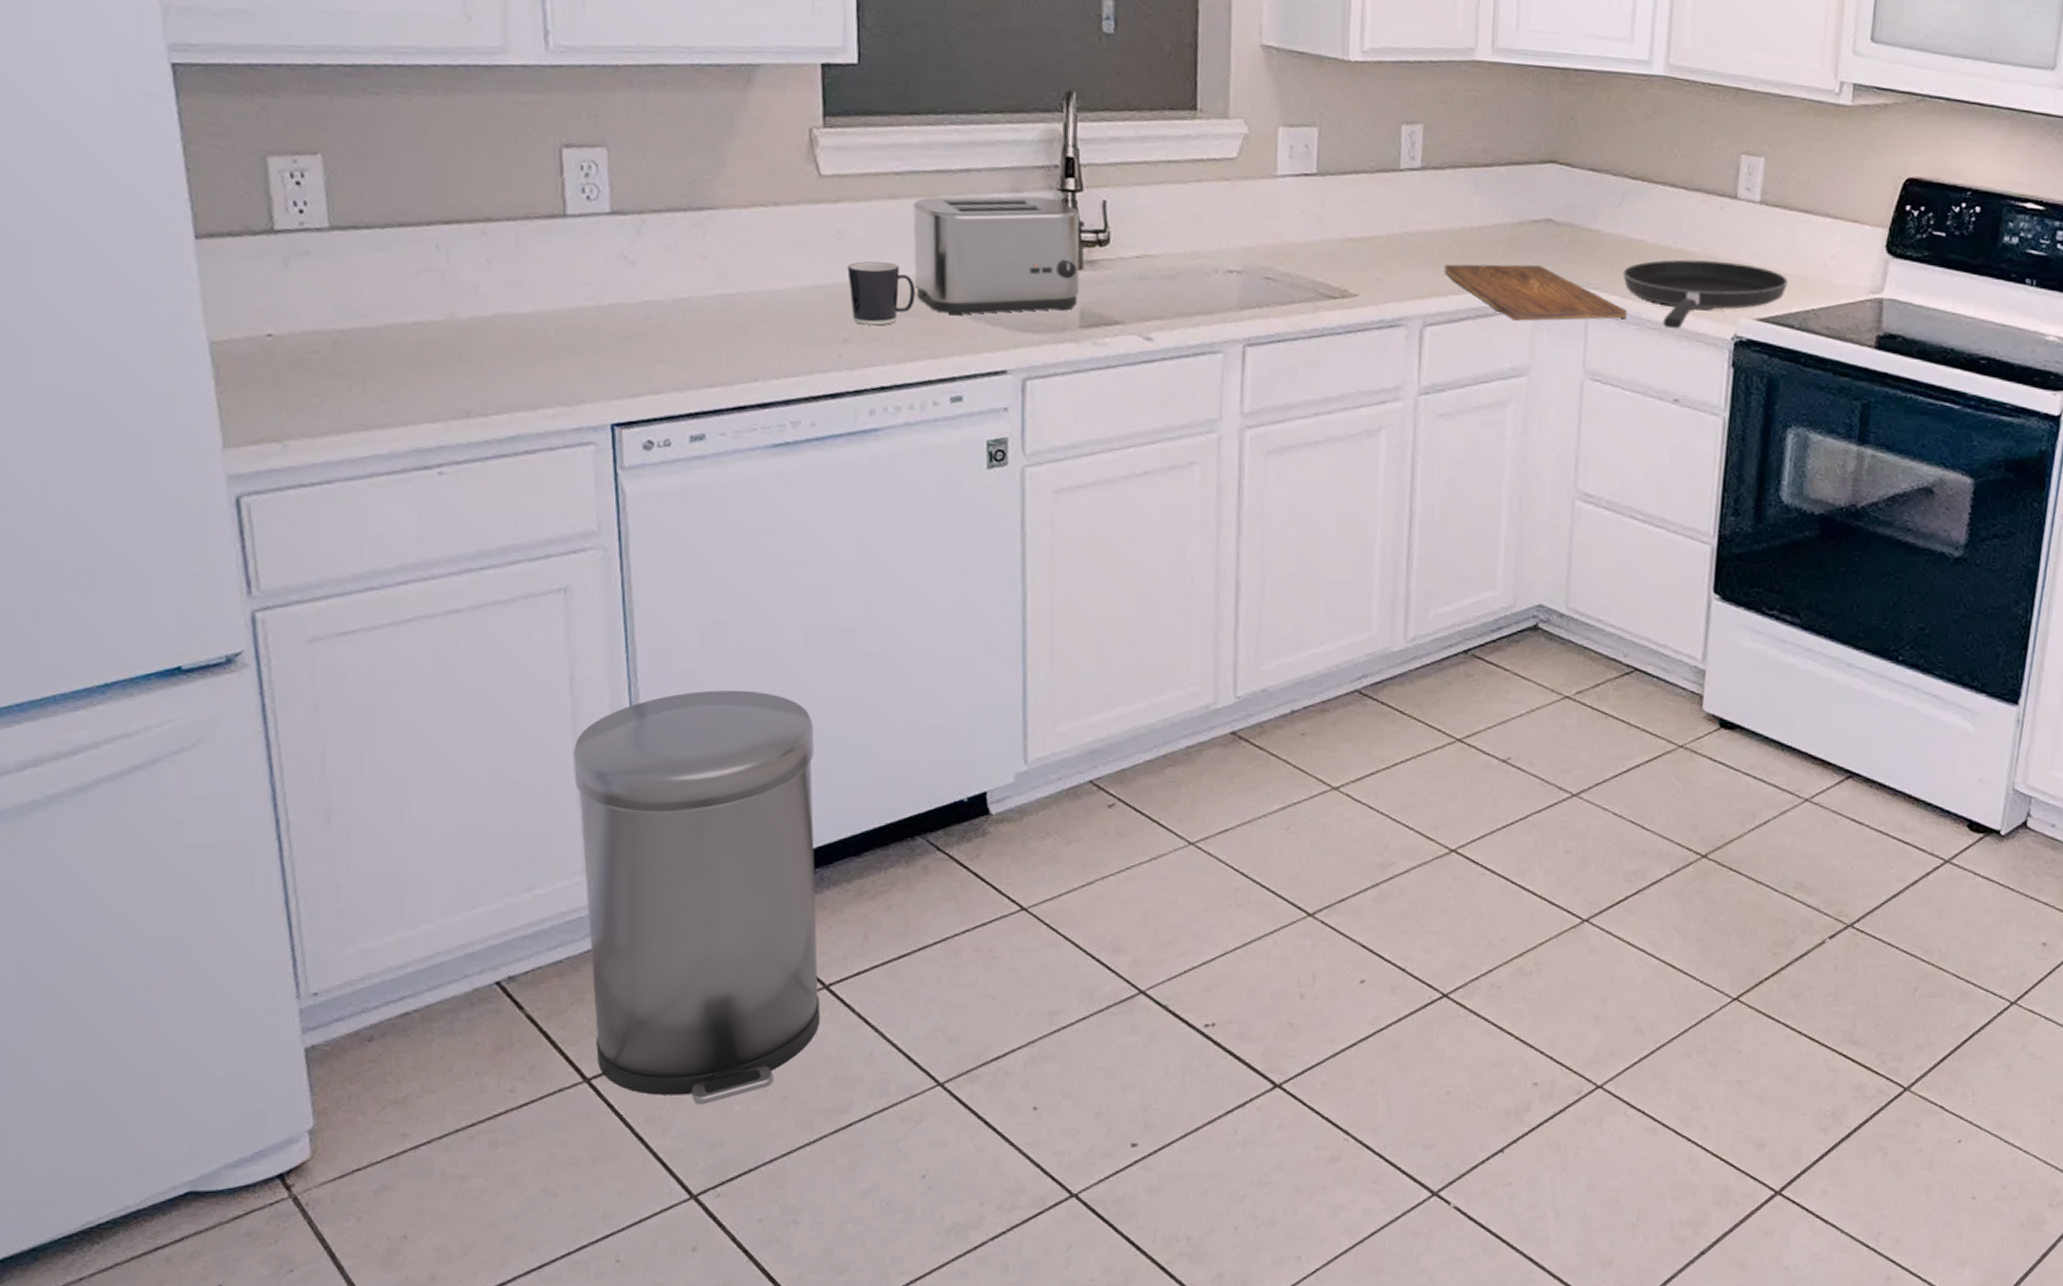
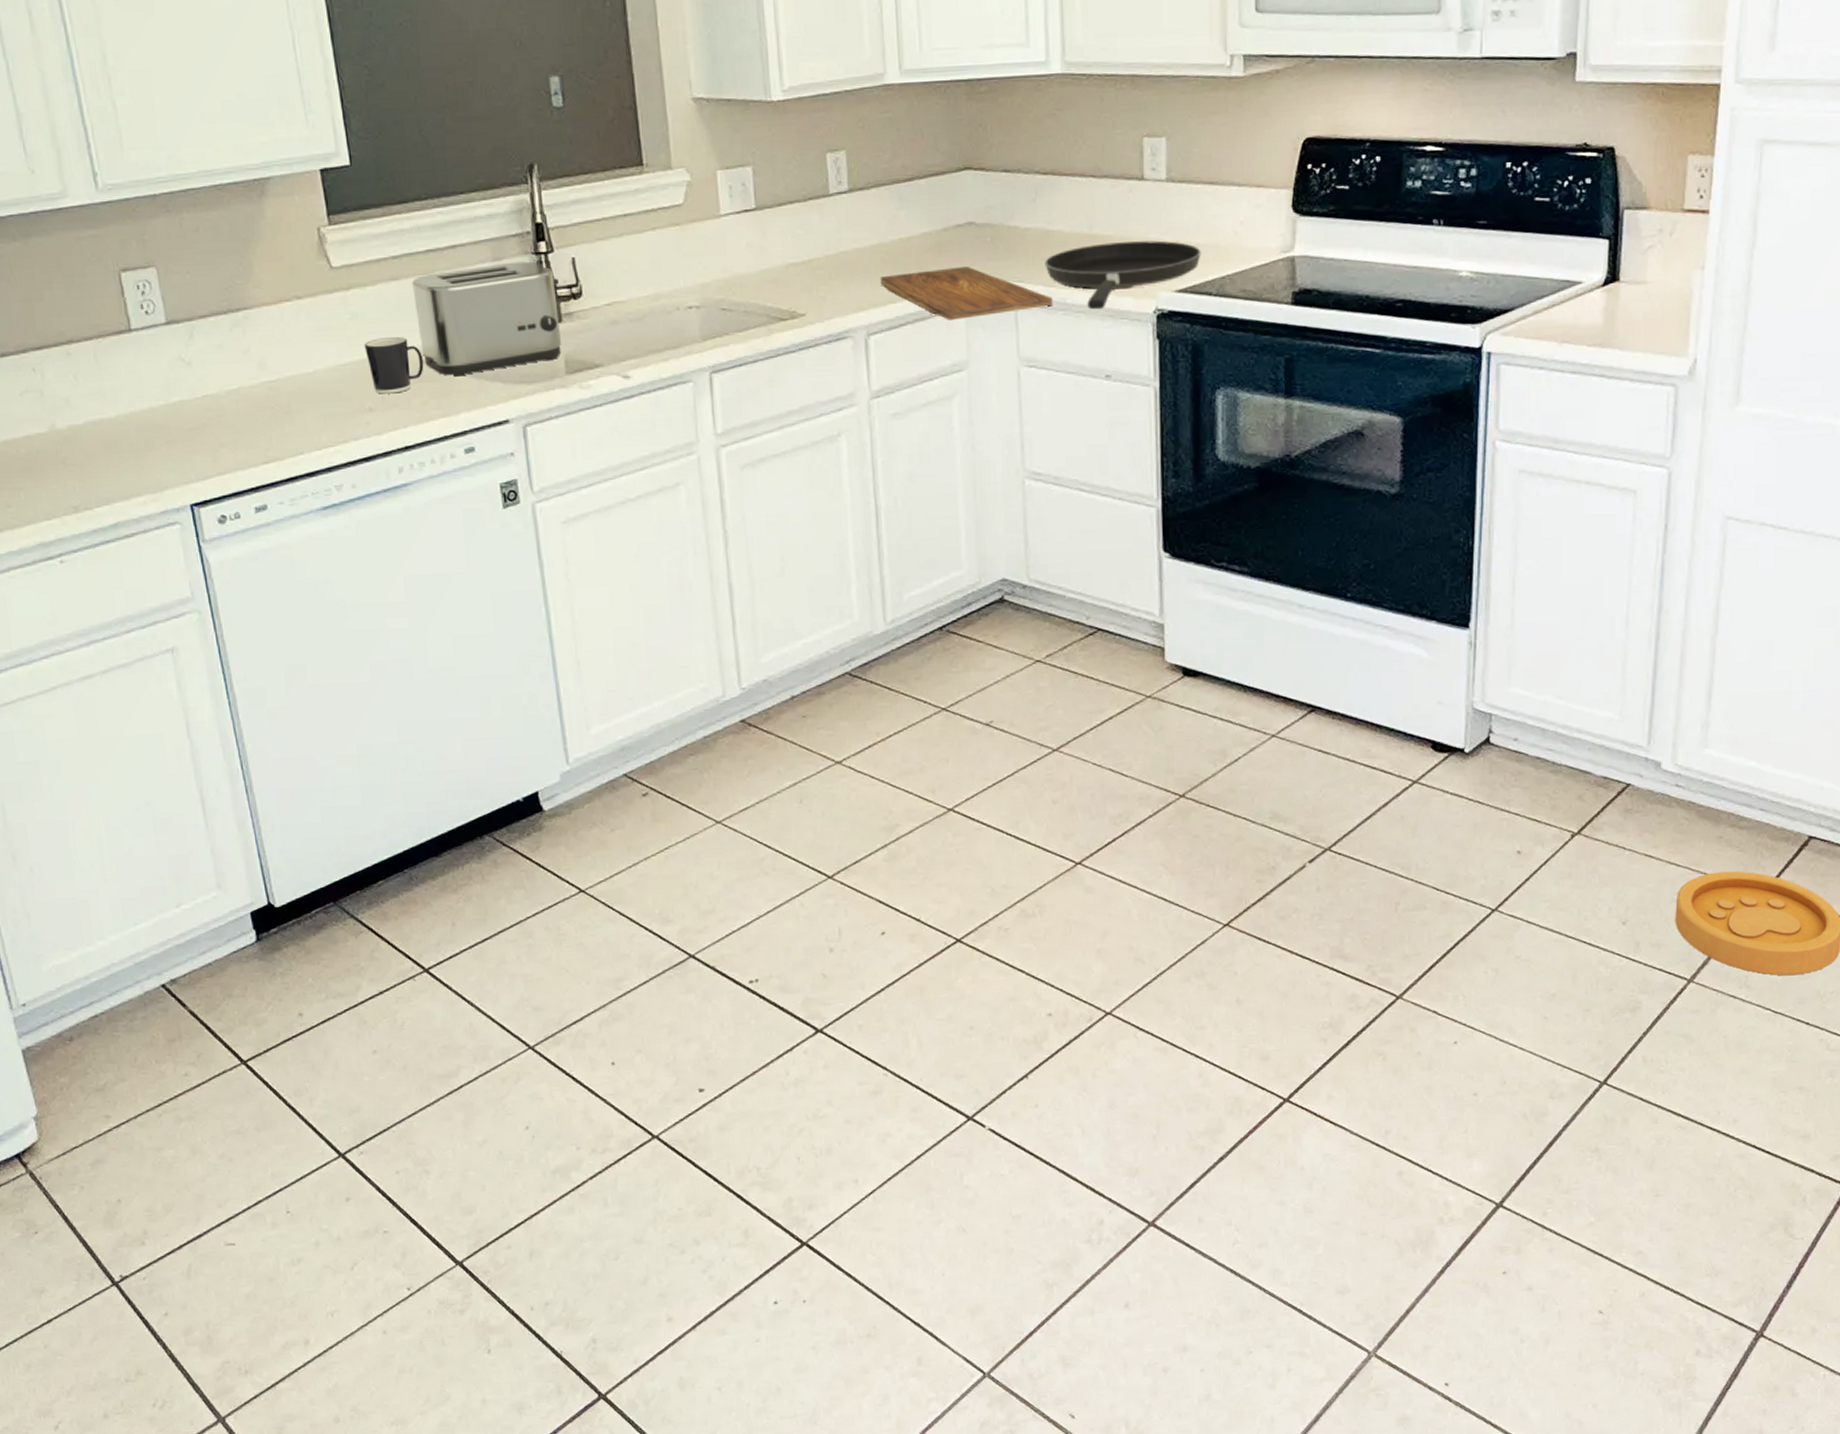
pedal bin: present [572,690,820,1105] -> none [196,722,425,1078]

